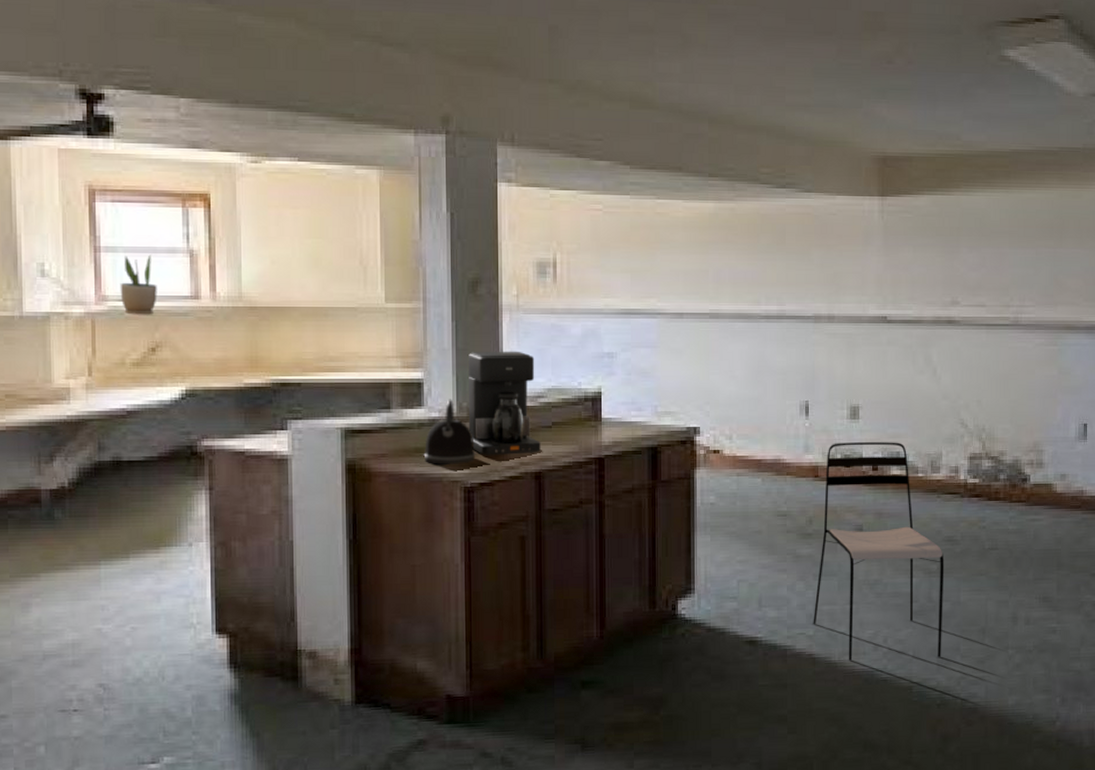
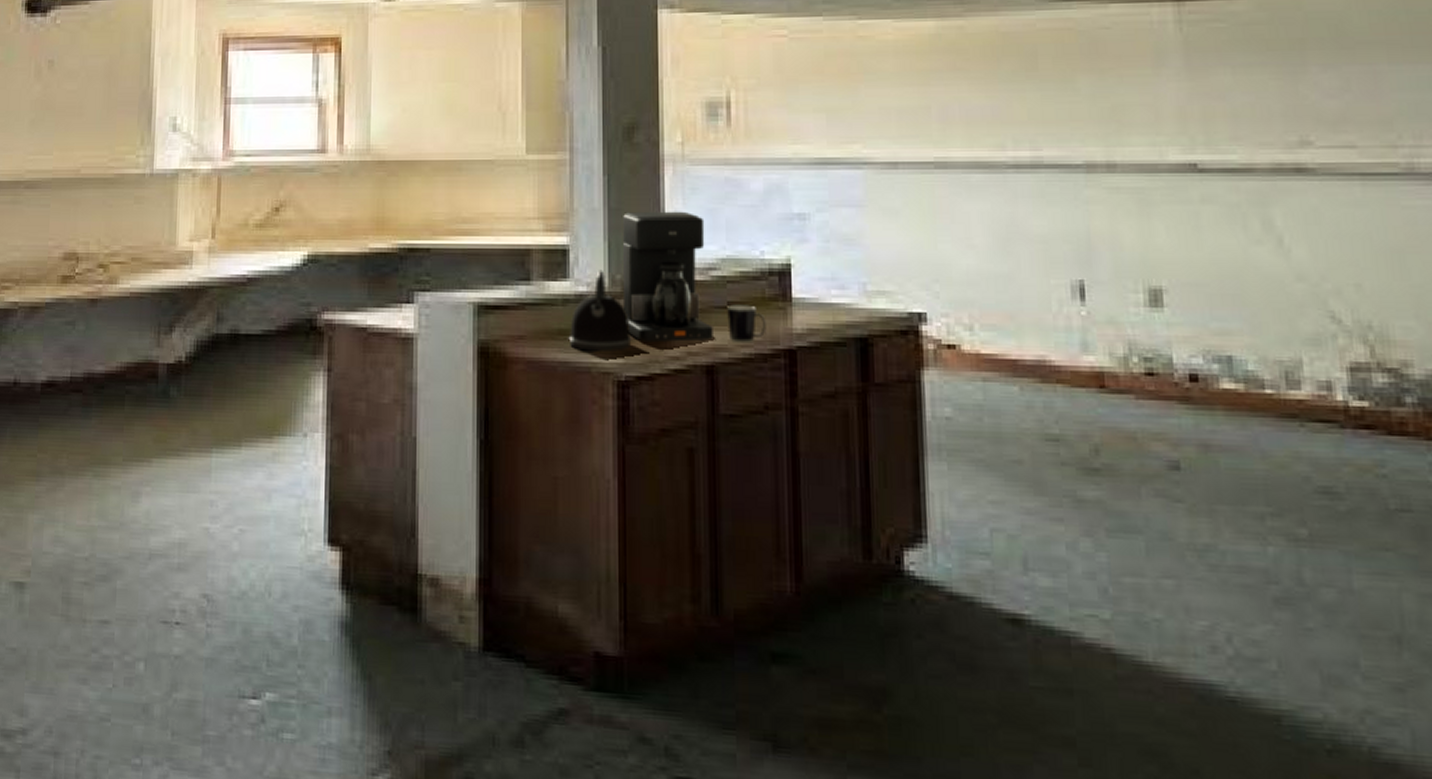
potted plant: present [120,255,157,315] -> none [247,105,284,171]
mug: none [552,424,582,455] -> present [727,304,767,345]
dining chair: present [813,442,945,661] -> none [1108,340,1327,675]

